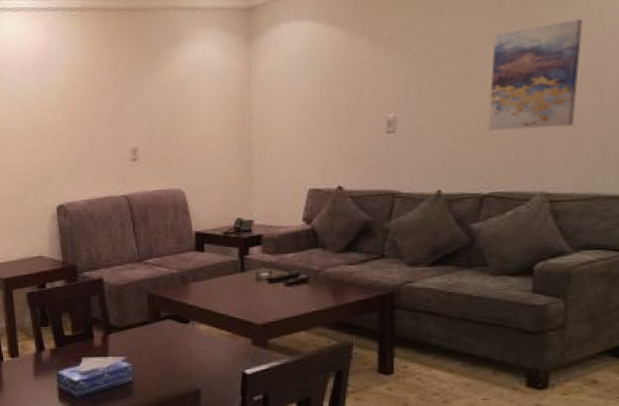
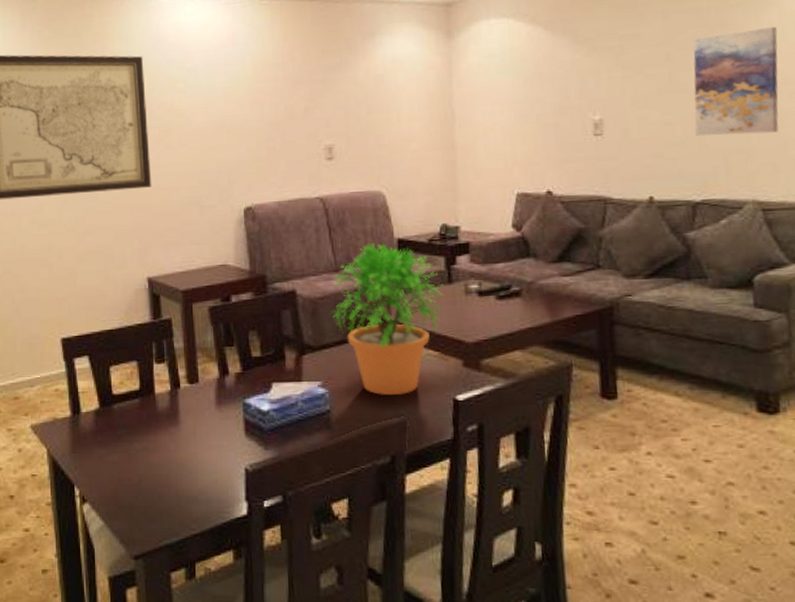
potted plant: none [134,234,237,370] -> present [331,241,445,396]

